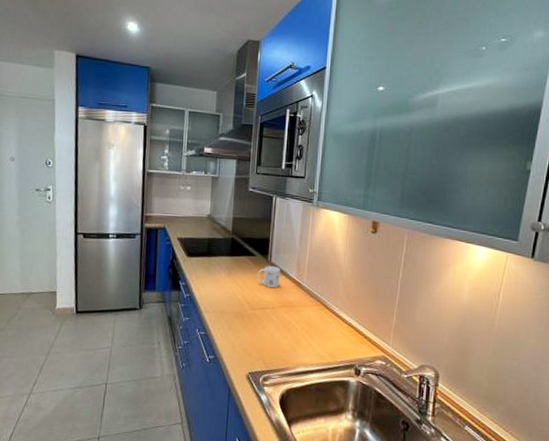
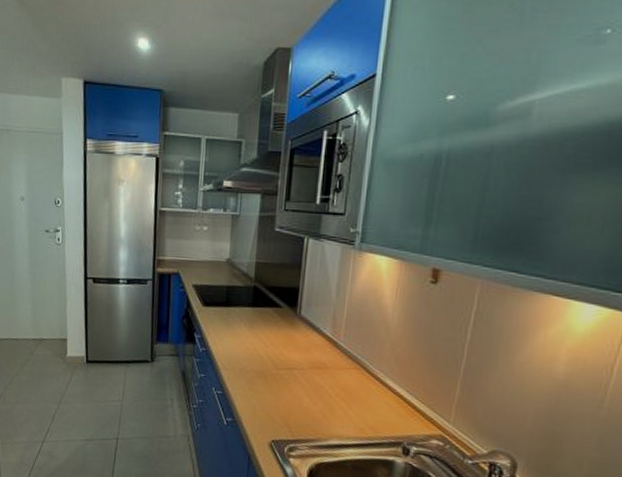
mug: present [257,266,280,288] -> none [283,320,312,346]

